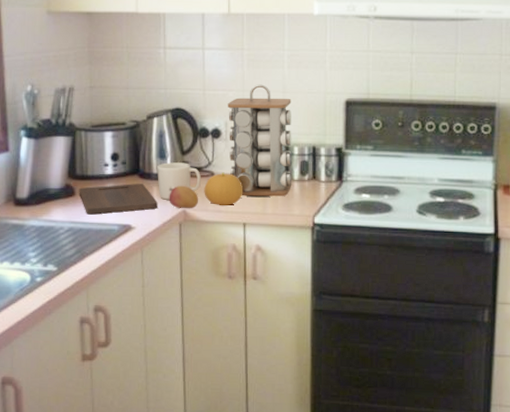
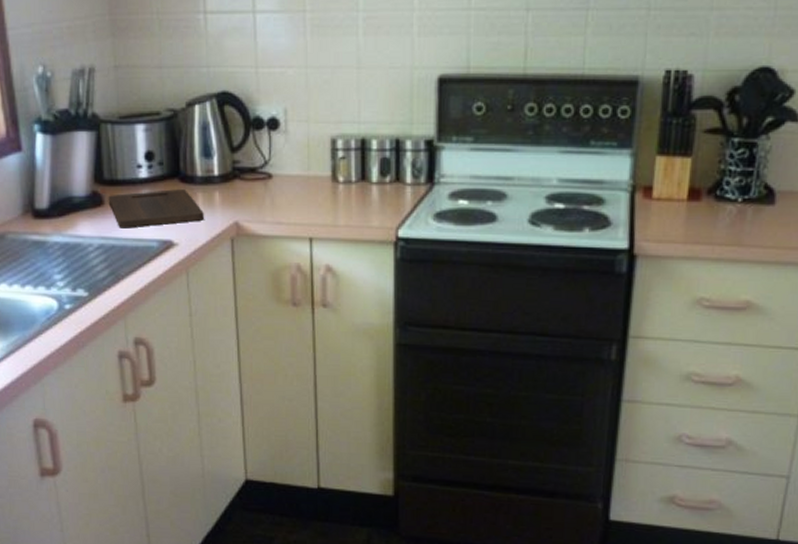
mug: present [157,162,201,200] -> none [202,162,256,209]
fruit: present [169,185,198,209] -> none [217,191,253,221]
fruit: present [204,172,243,206] -> none [260,174,309,217]
spice rack: present [227,84,293,198] -> none [286,58,370,206]

